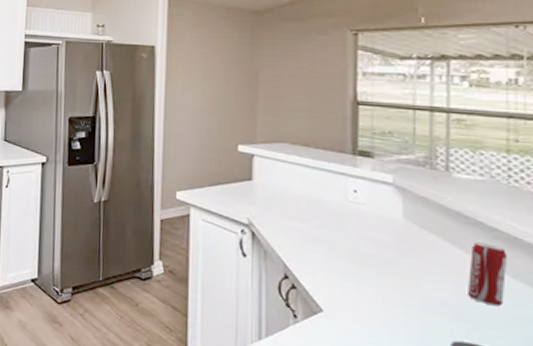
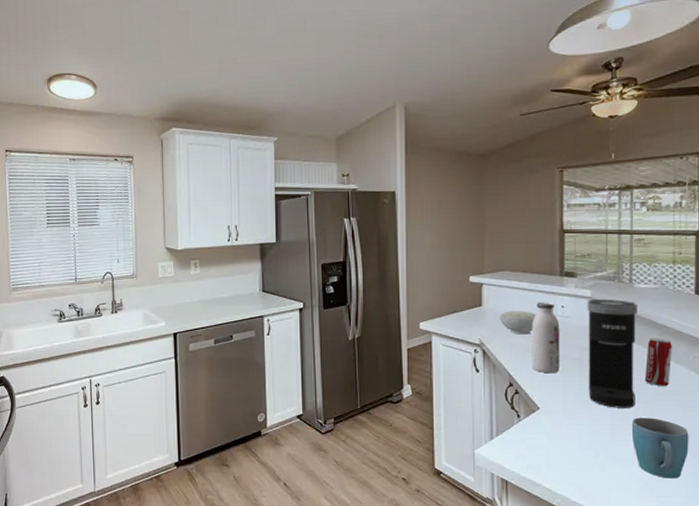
bowl: none [273,189,322,220] -> present [499,311,537,335]
water bottle: none [314,182,351,271] -> present [532,302,560,374]
coffee maker: none [387,186,457,328] -> present [587,298,638,408]

